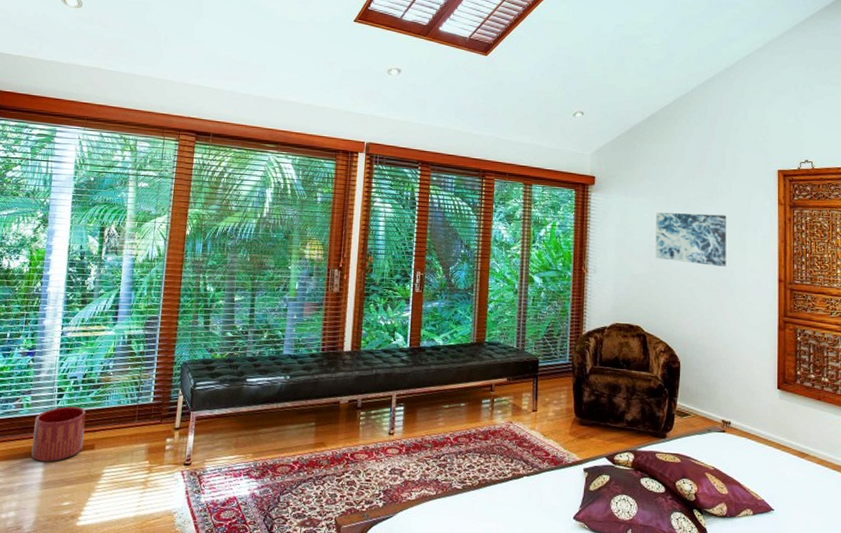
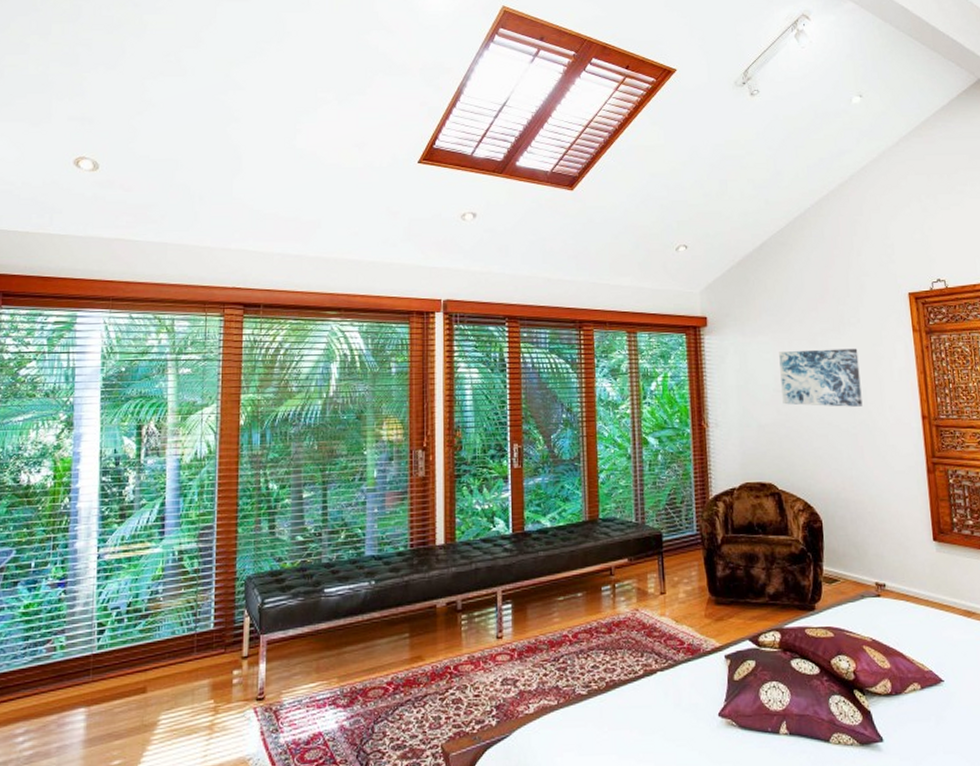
planter: present [31,406,86,462] -> none [70,643,134,715]

